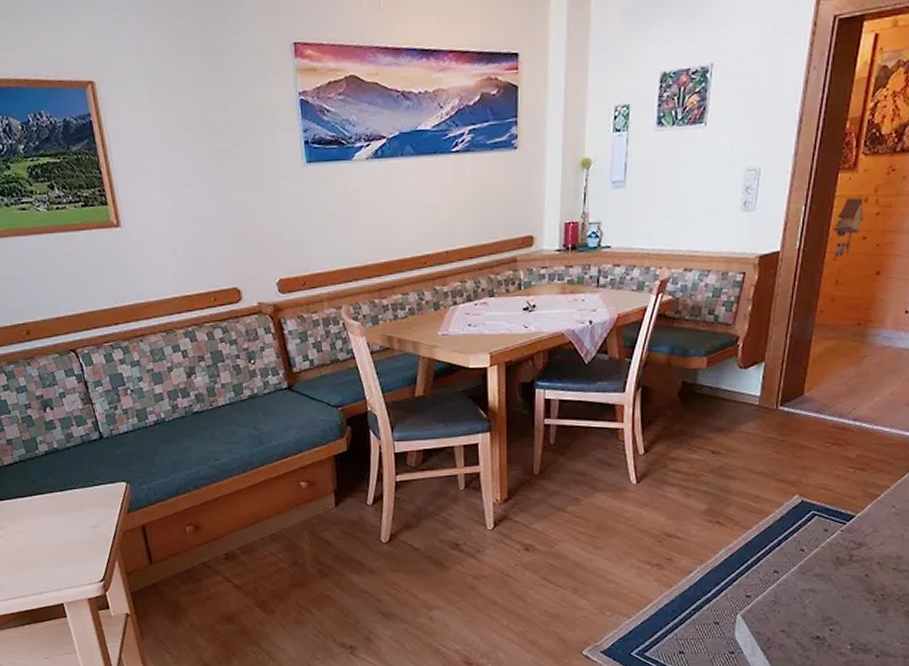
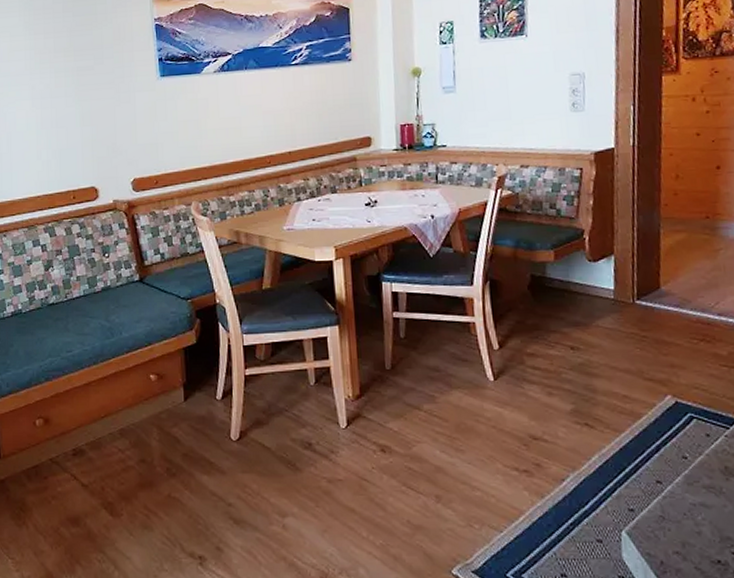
cuckoo clock: present [833,198,864,257] -> none [665,97,694,153]

